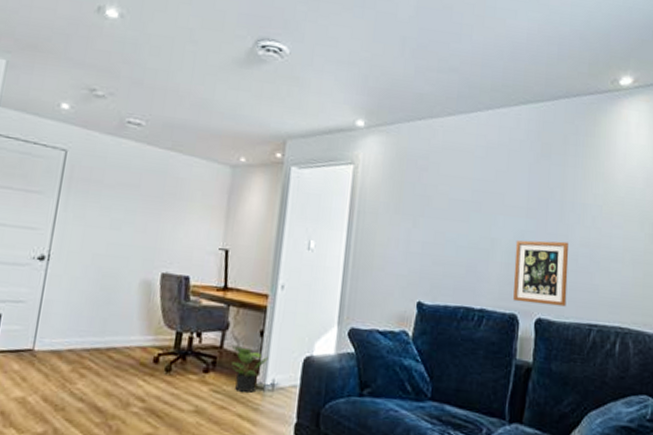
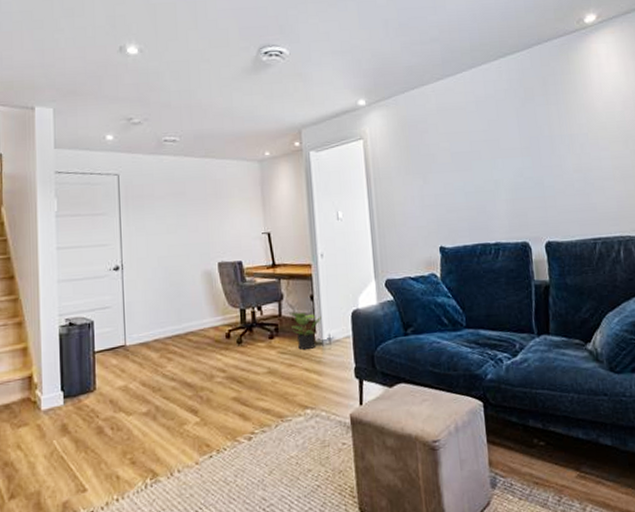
picture frame: present [513,240,569,307] -> none [516,171,571,231]

